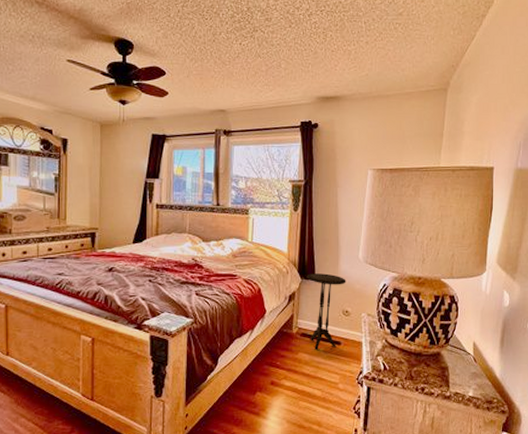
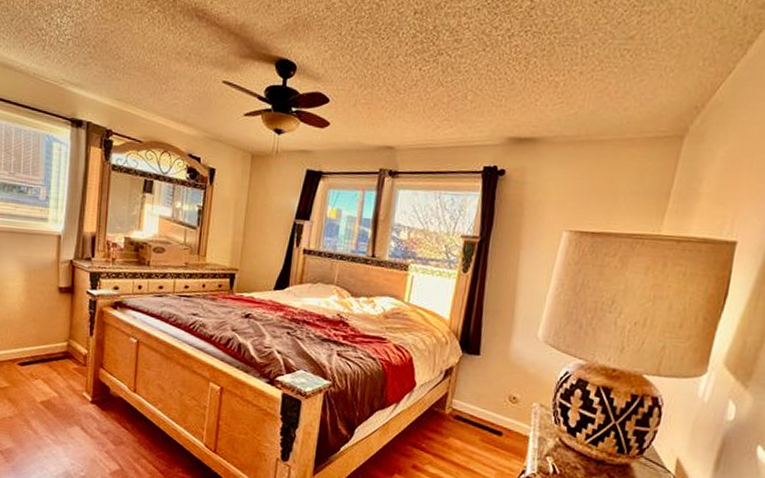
side table: present [306,273,346,350] -> none [464,347,518,438]

